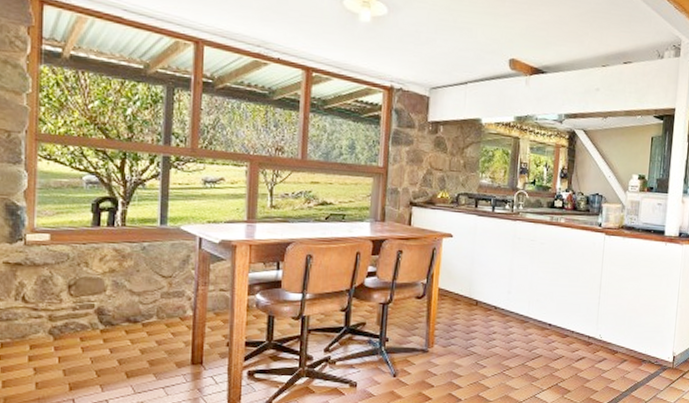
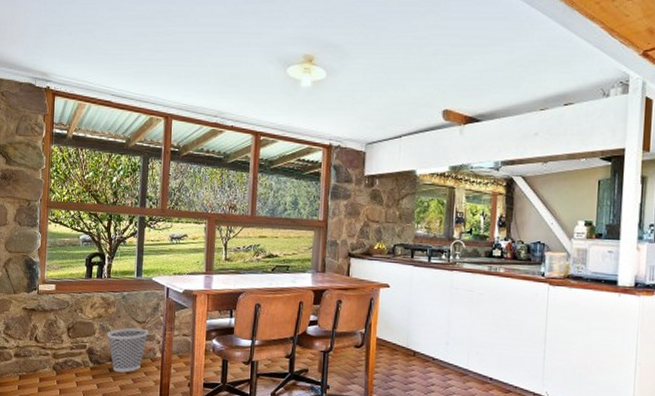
wastebasket: none [122,283,177,334] -> present [107,327,149,373]

